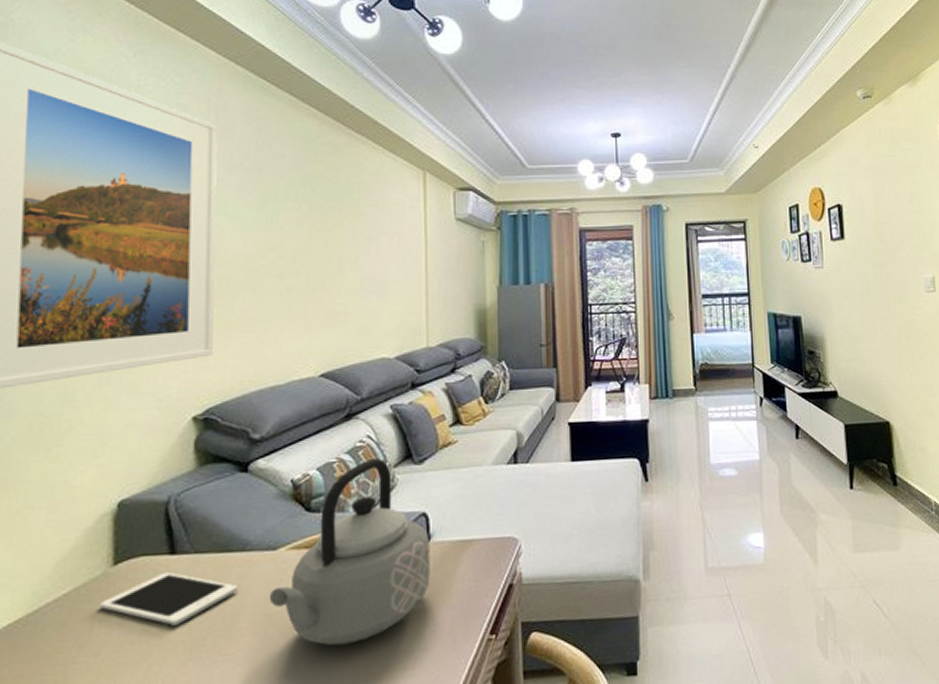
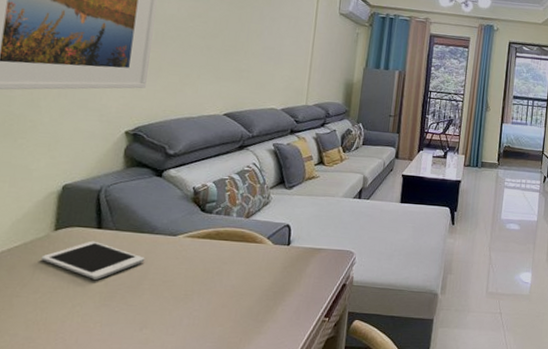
teapot: present [269,458,430,646] -> none [166,180,290,310]

